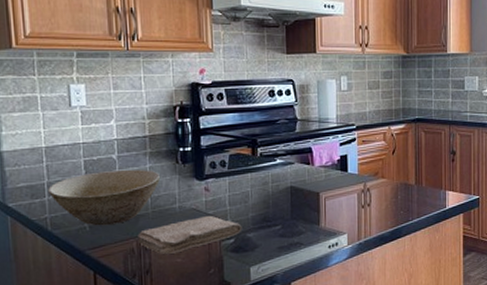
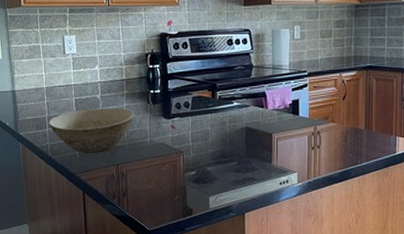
washcloth: present [137,216,242,254] -> none [117,150,203,180]

